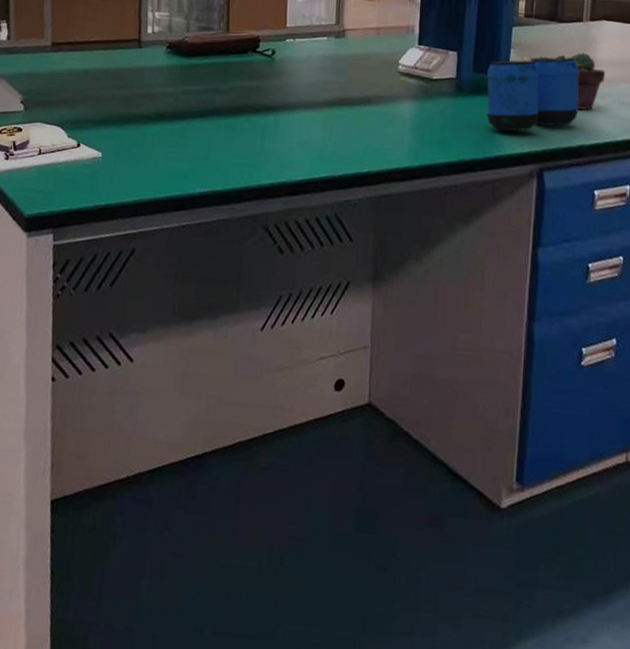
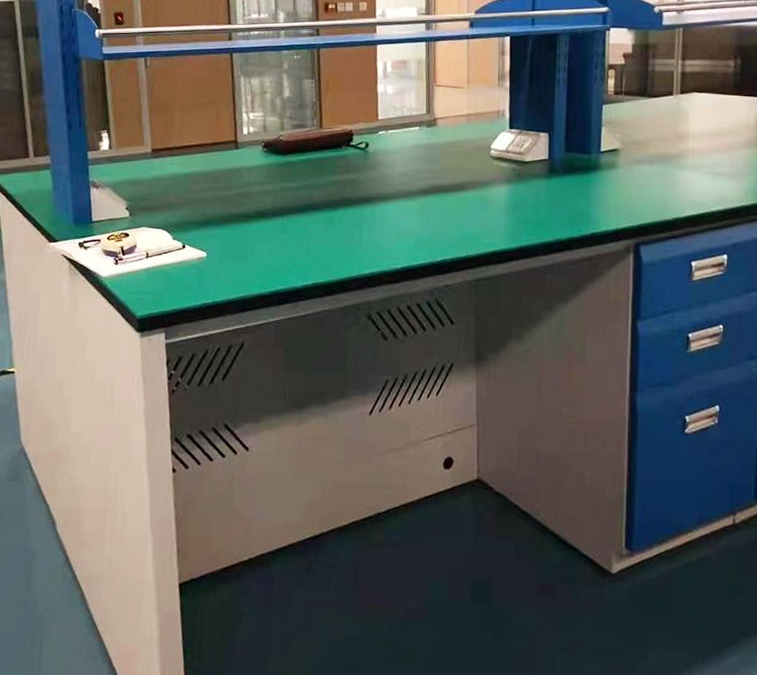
barrel: present [487,55,579,131] -> none [579,129,672,208]
potted succulent: present [570,52,606,110] -> none [661,126,698,183]

